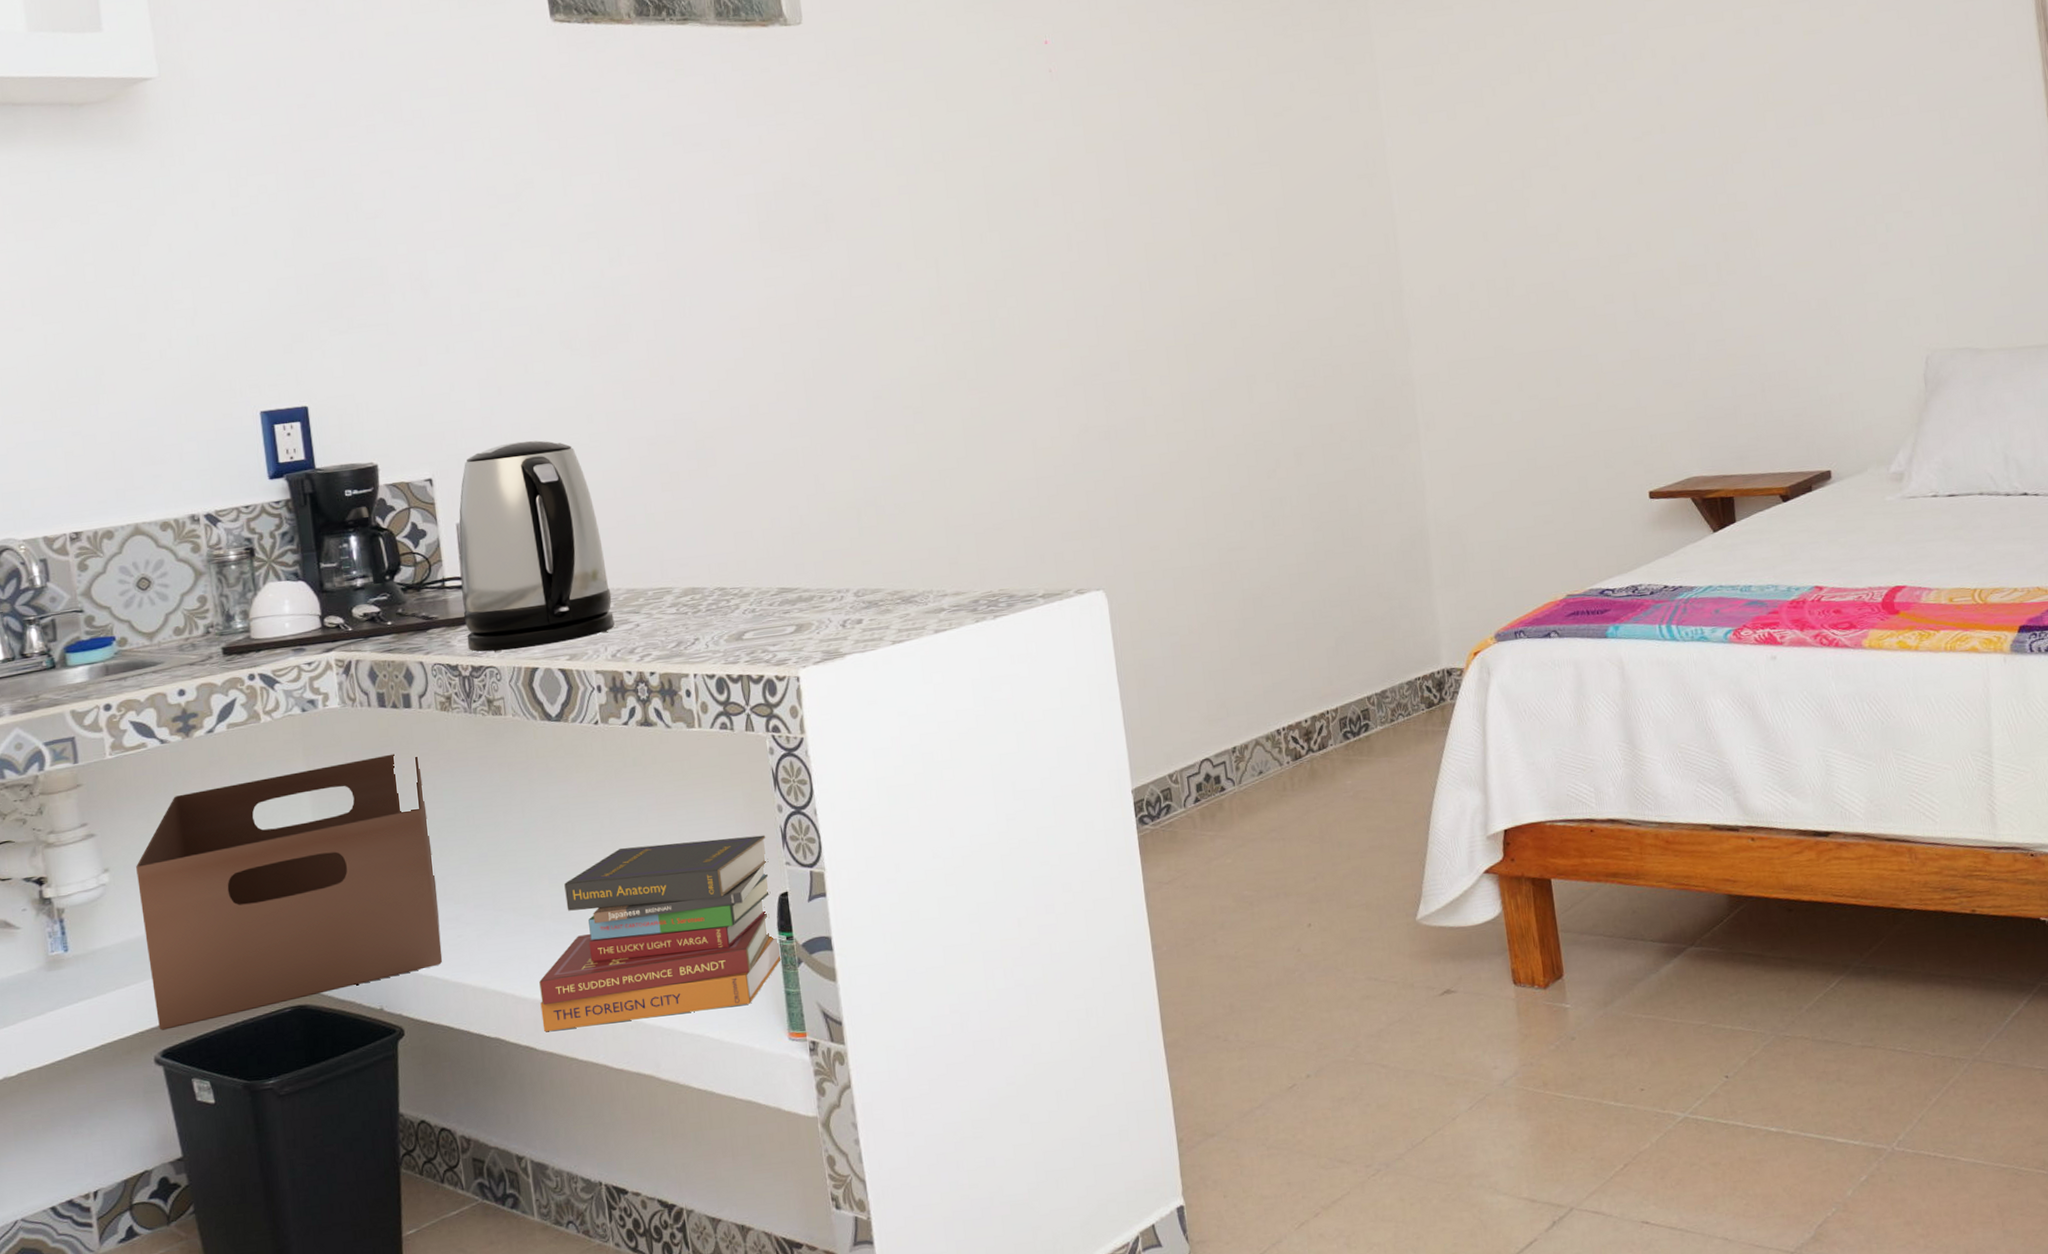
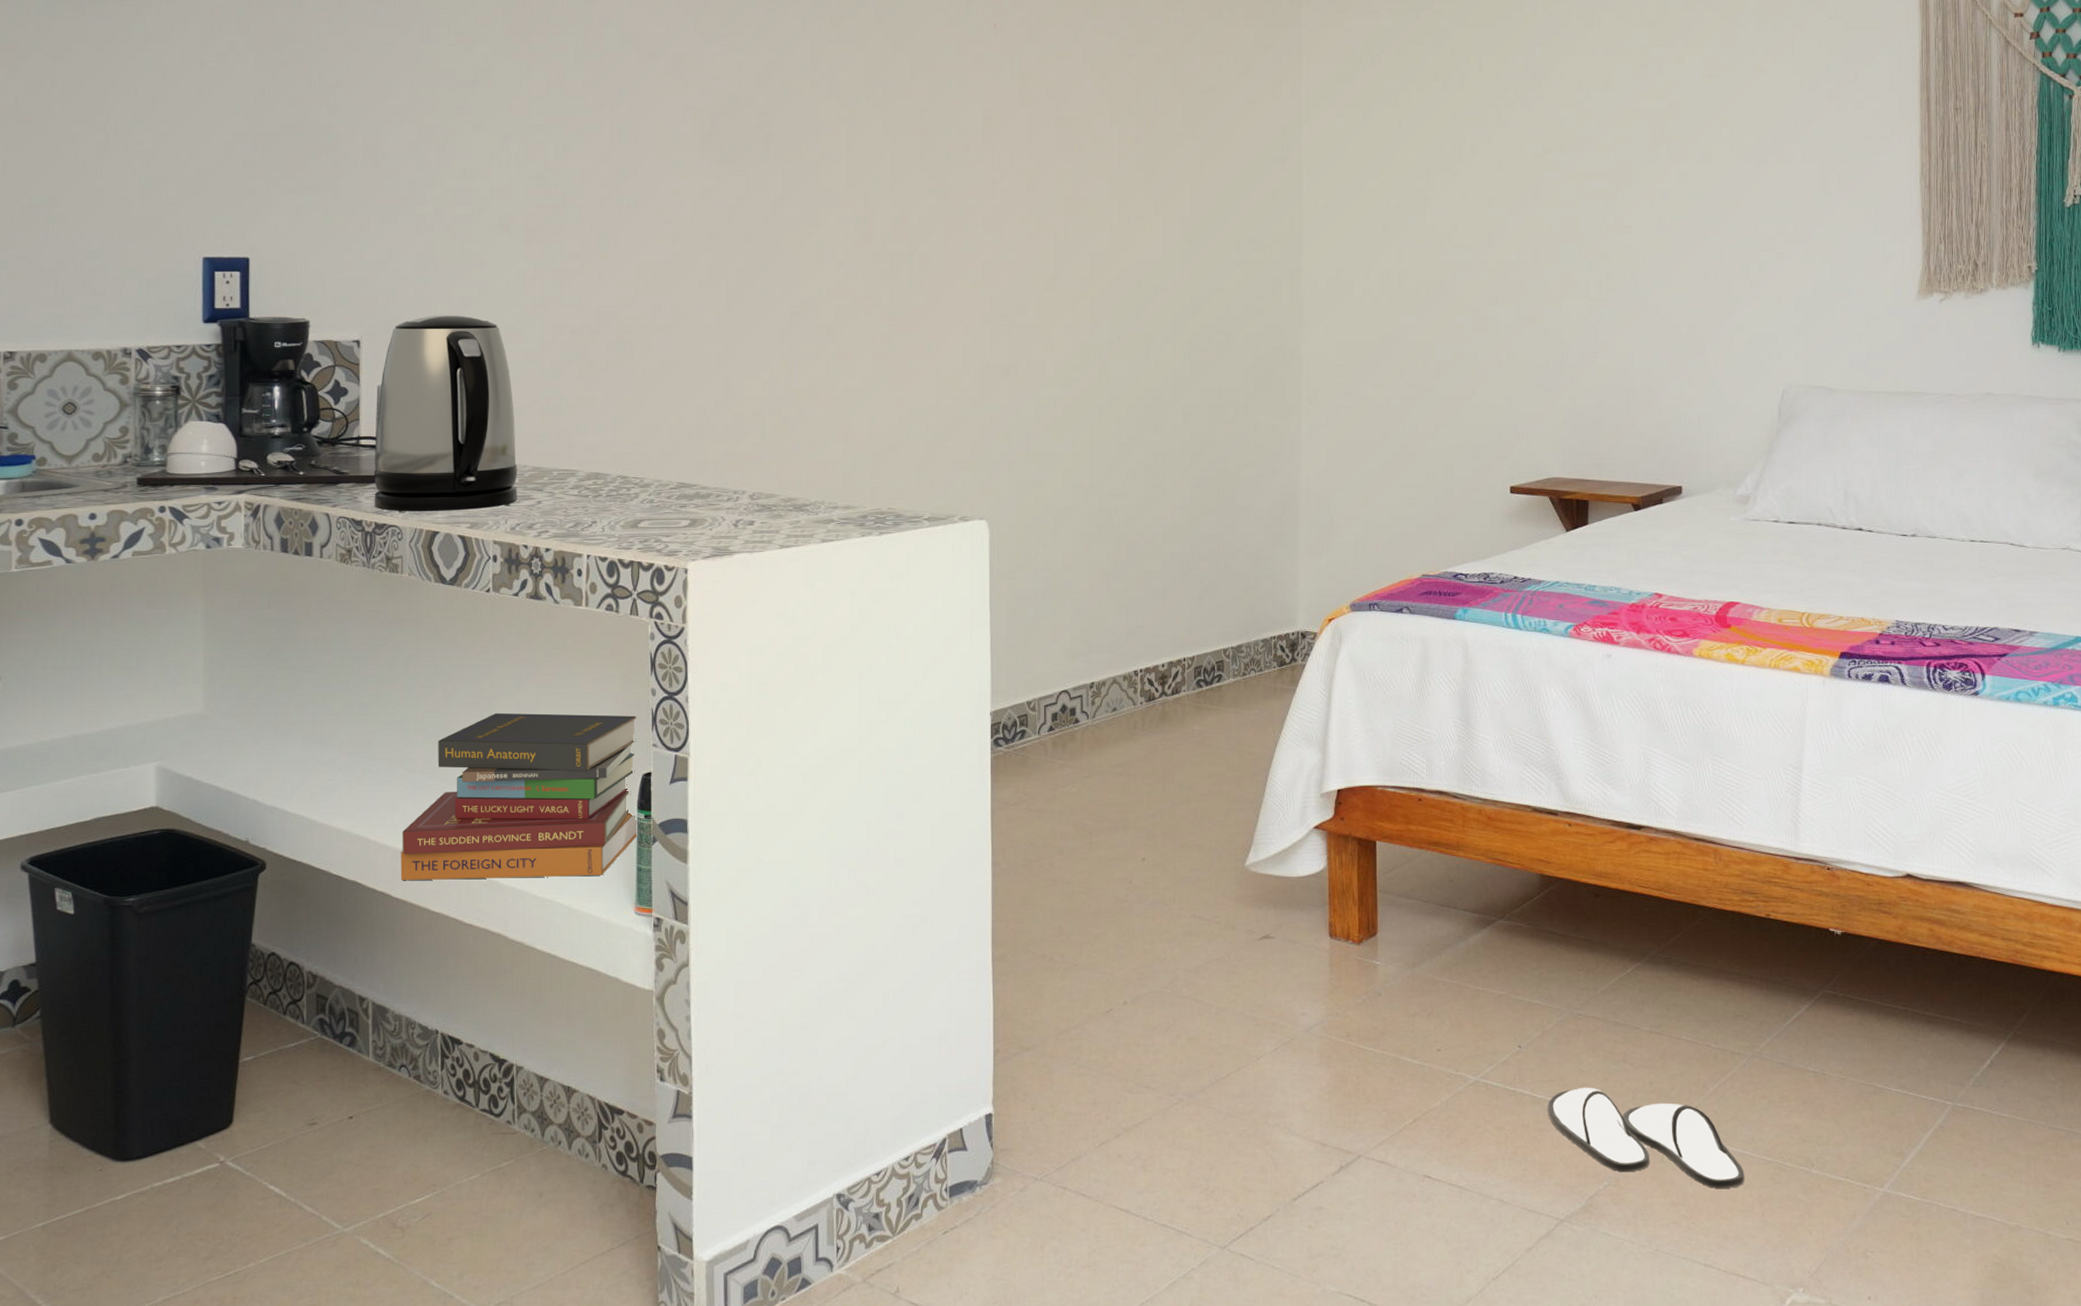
storage basket: present [136,753,443,1030] -> none [26,598,315,838]
slippers: none [1763,1111,1981,1203] -> present [1548,1087,1745,1188]

